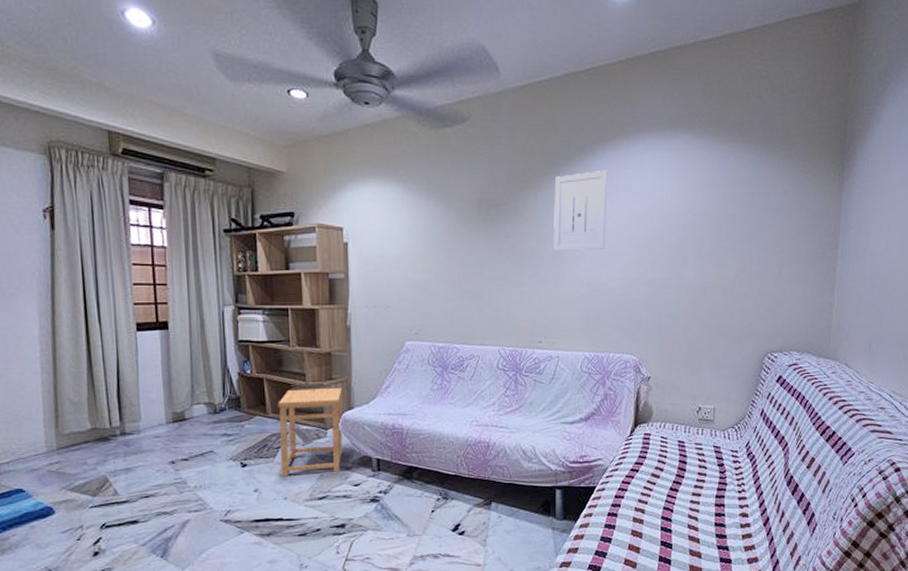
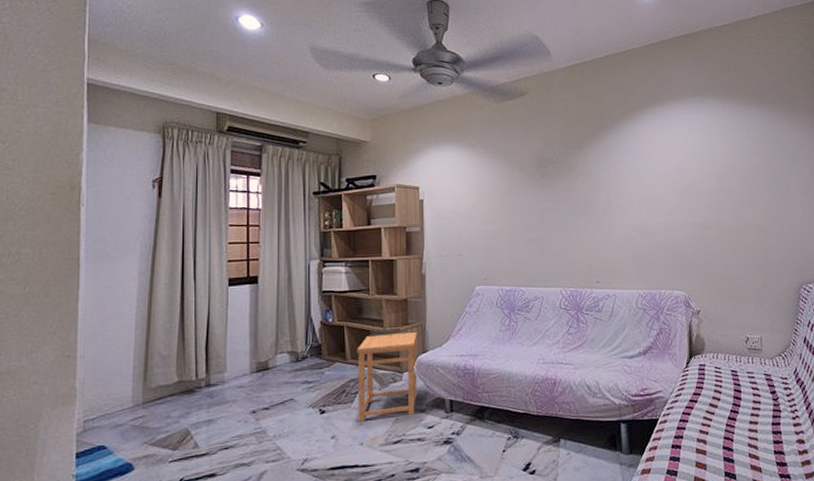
wall art: present [554,169,608,252] -> none [603,131,650,202]

